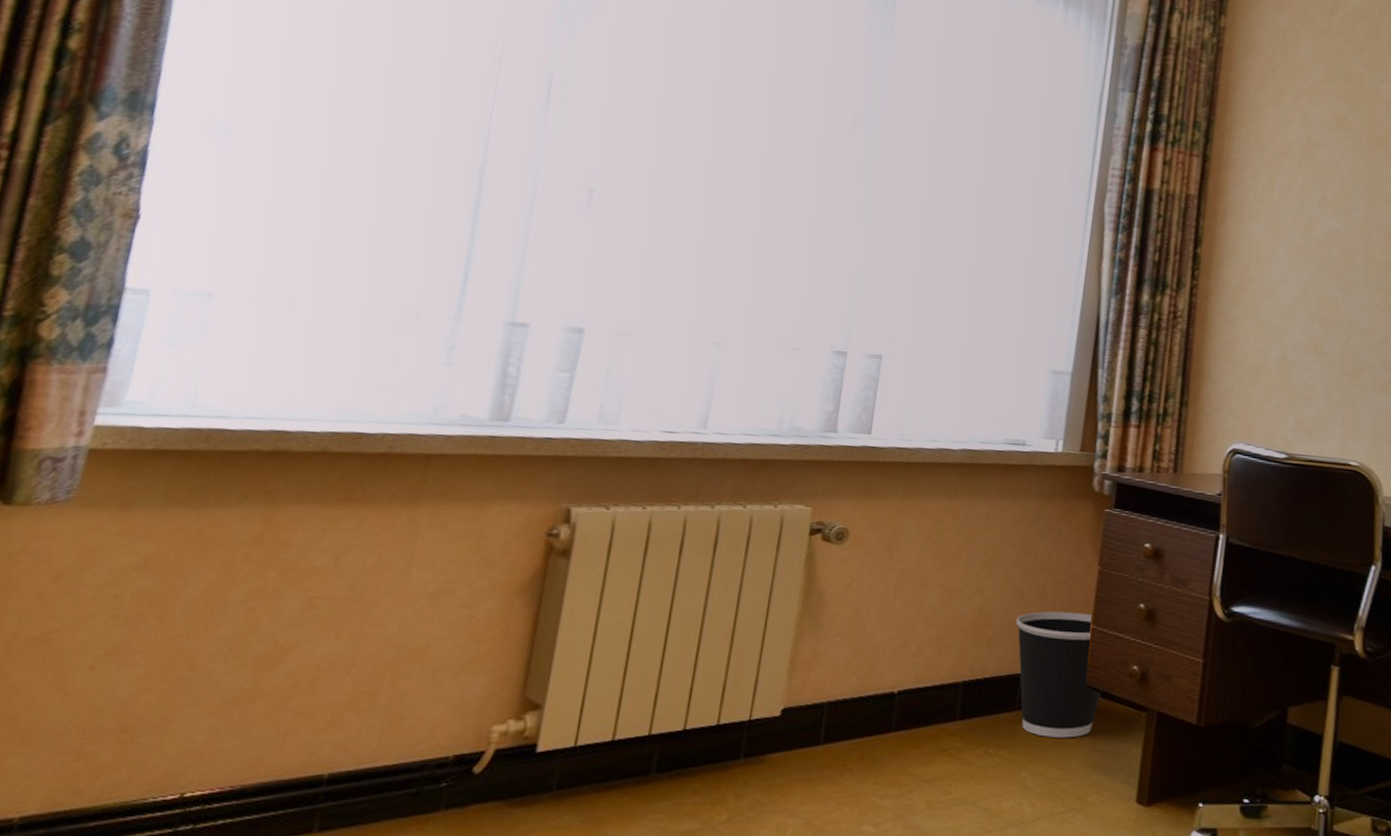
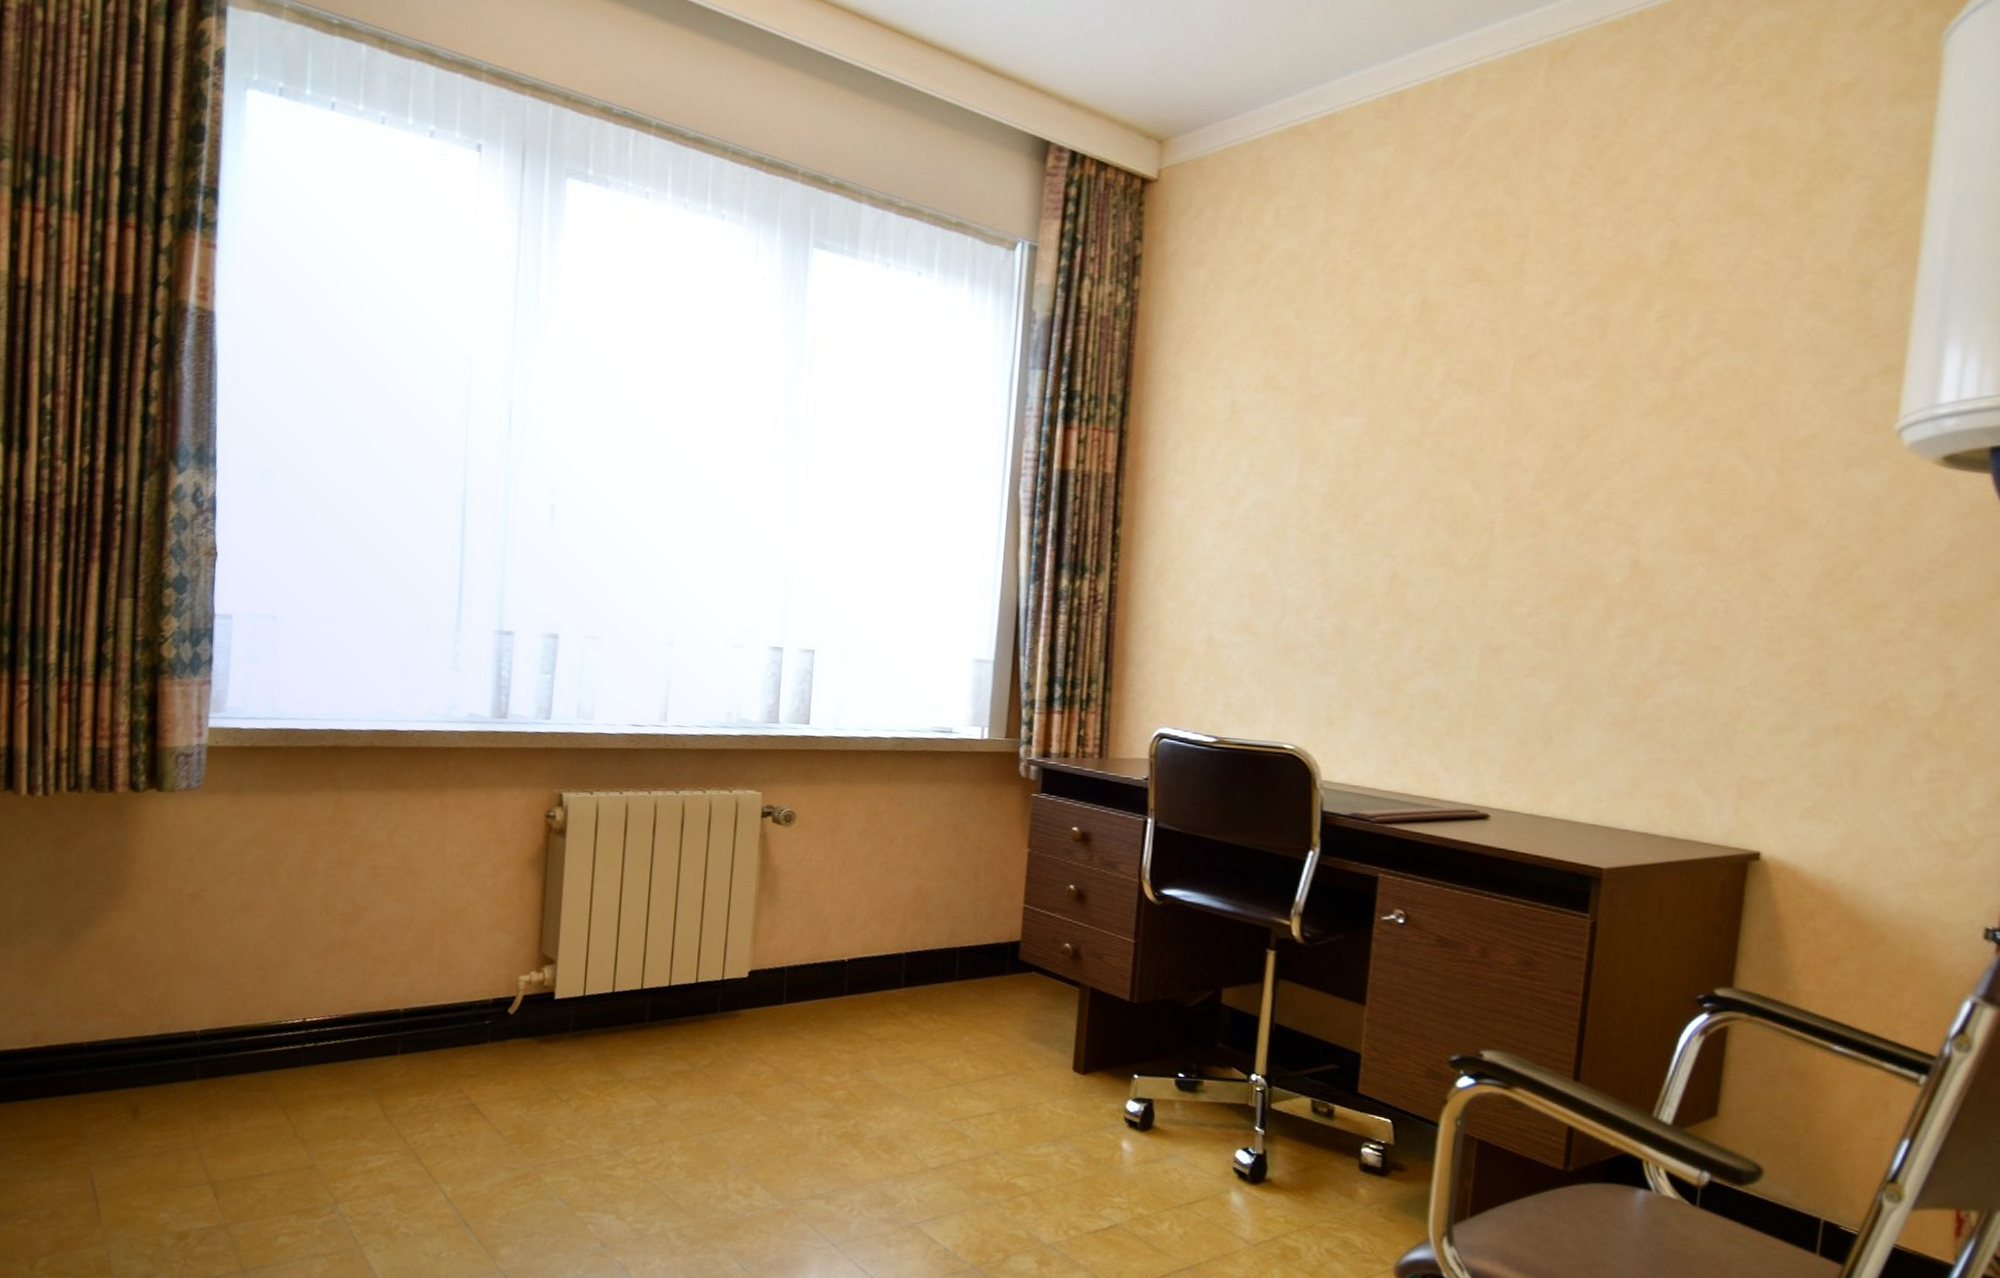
wastebasket: present [1016,611,1102,738] -> none [952,890,1036,1008]

